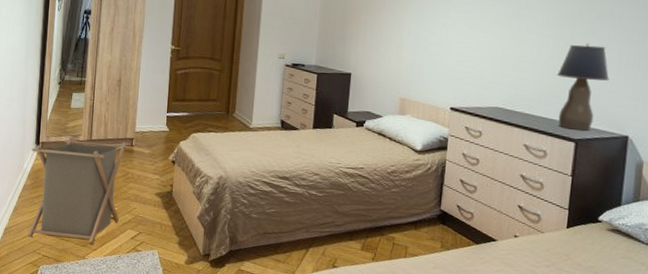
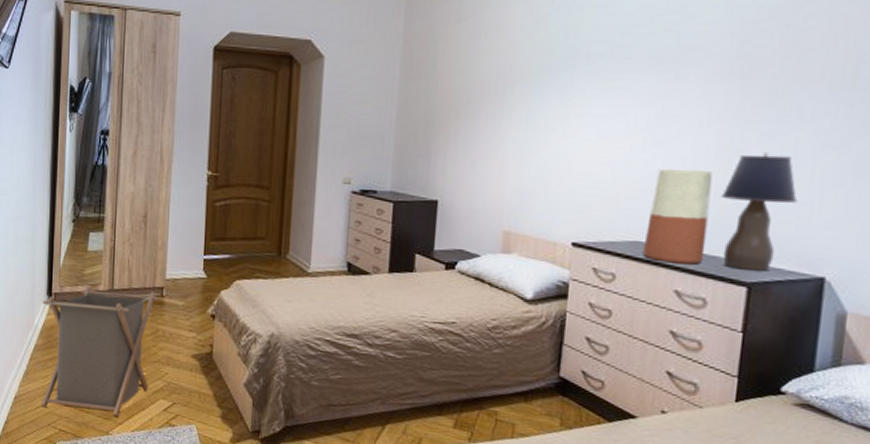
vase: none [501,53,551,126] -> present [642,168,713,265]

